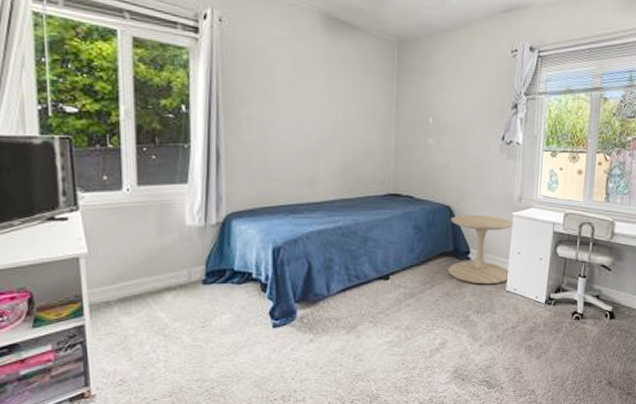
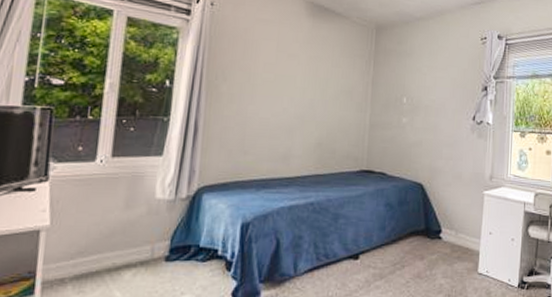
side table: present [448,215,515,285] -> none [419,193,486,266]

